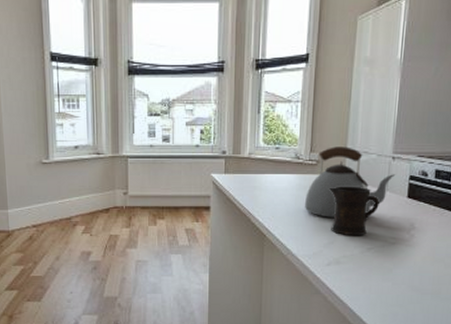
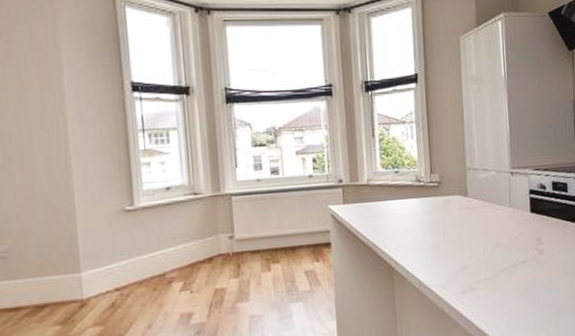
kettle: present [304,147,396,218] -> none [430,165,516,242]
mug: present [328,186,379,236] -> none [453,205,505,259]

